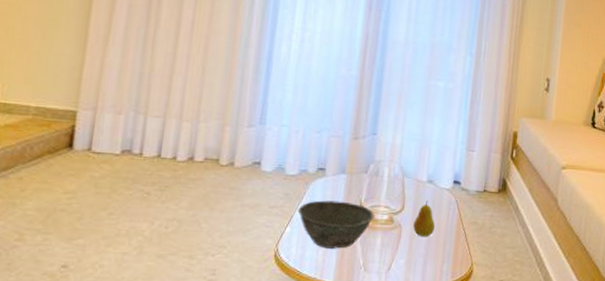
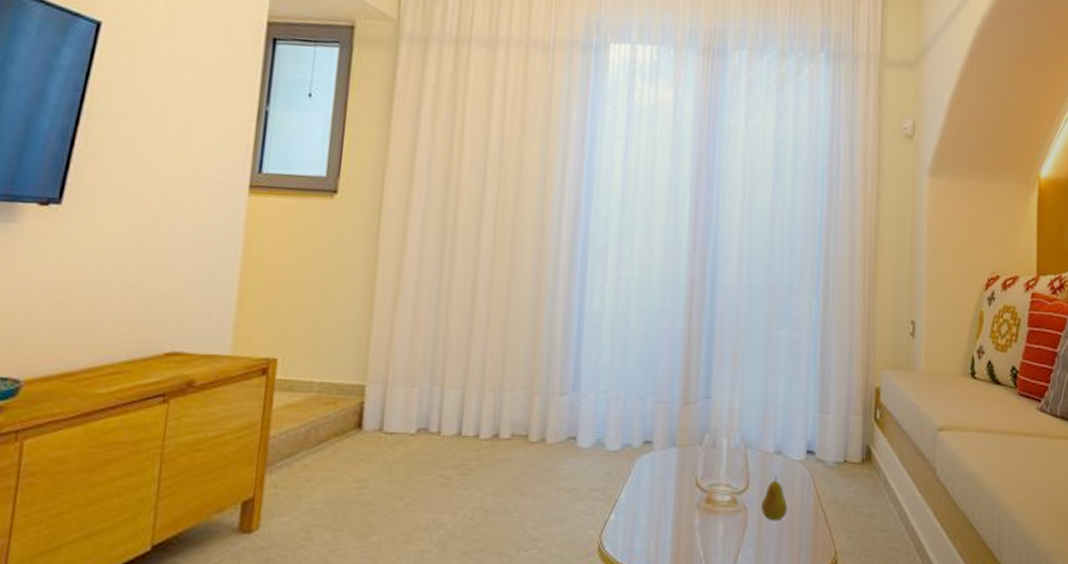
bowl: present [297,200,374,249] -> none [622,480,714,538]

